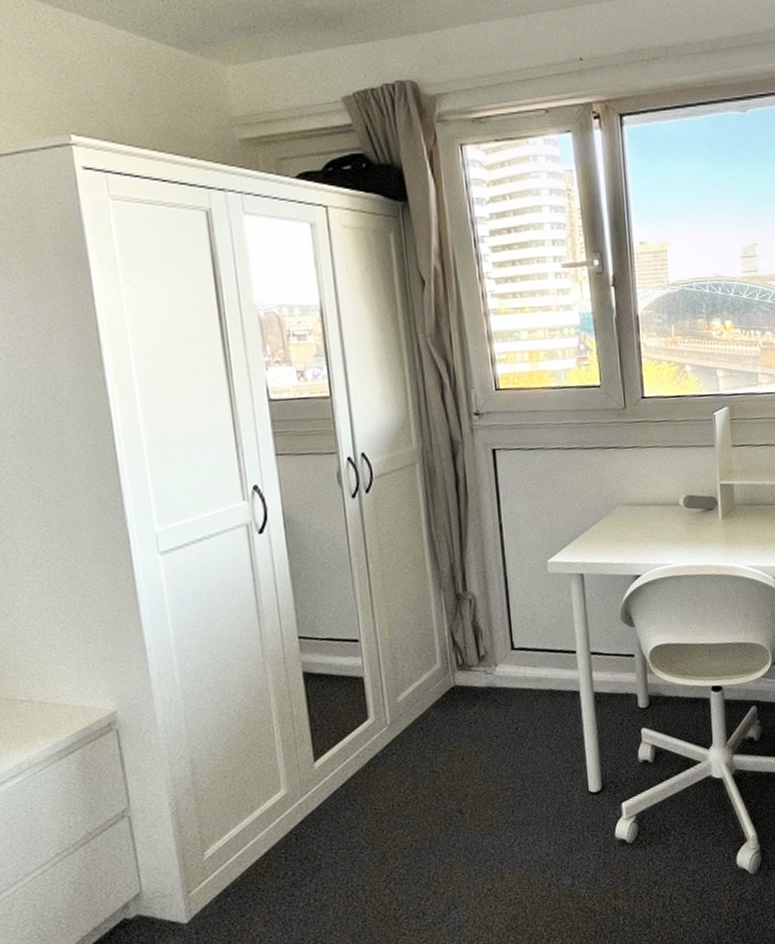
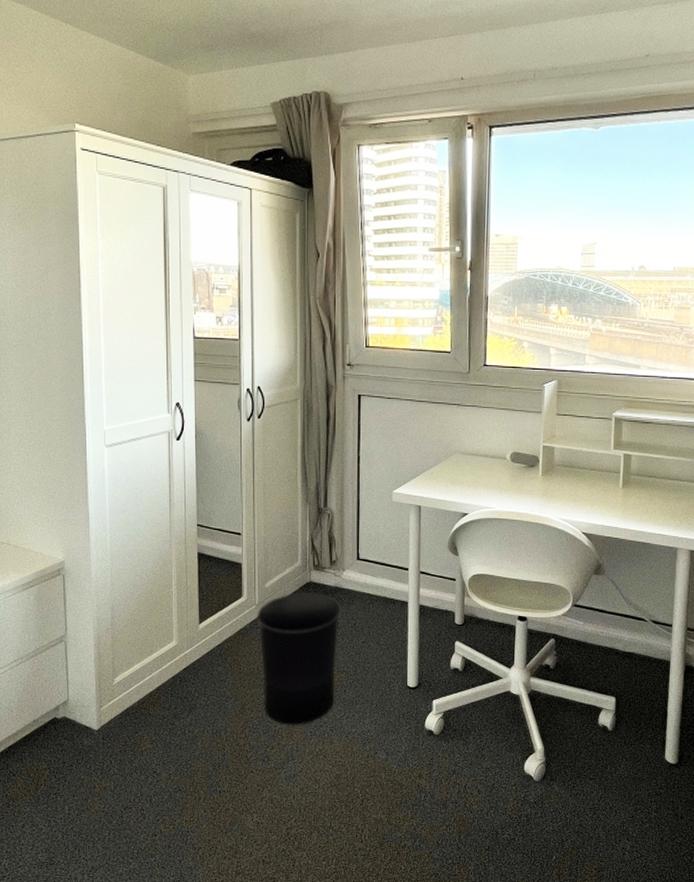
waste bin: none [390,698,502,866] -> present [257,592,341,724]

